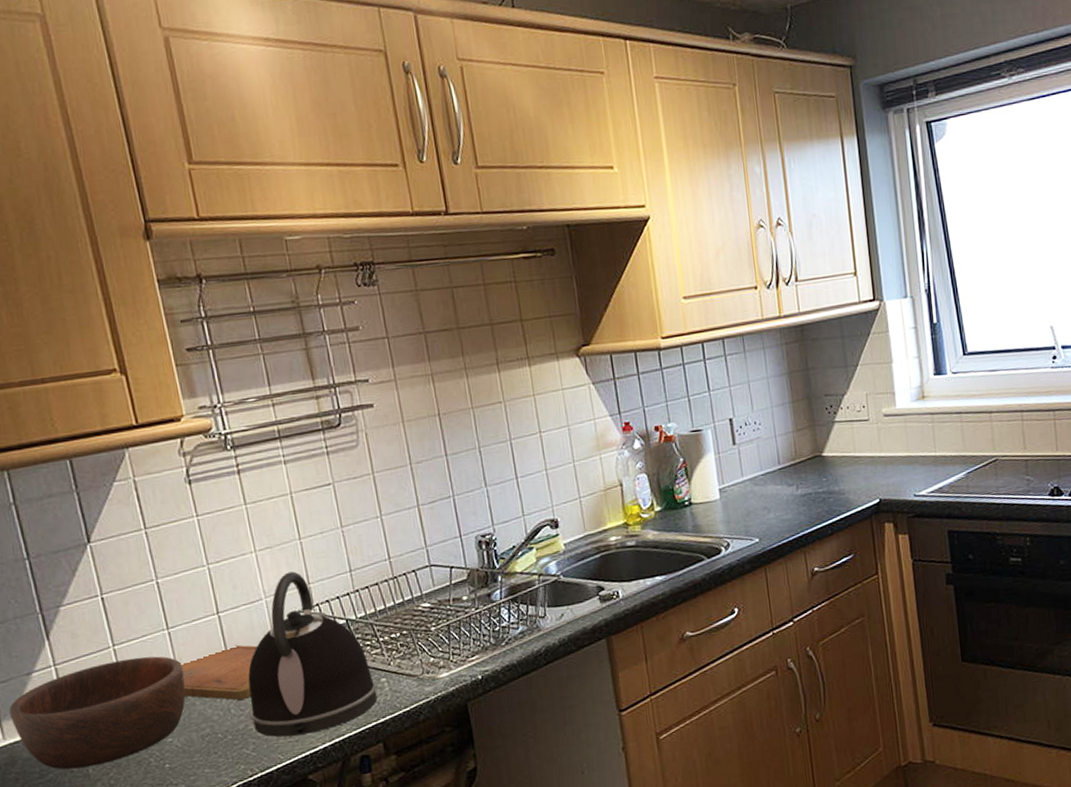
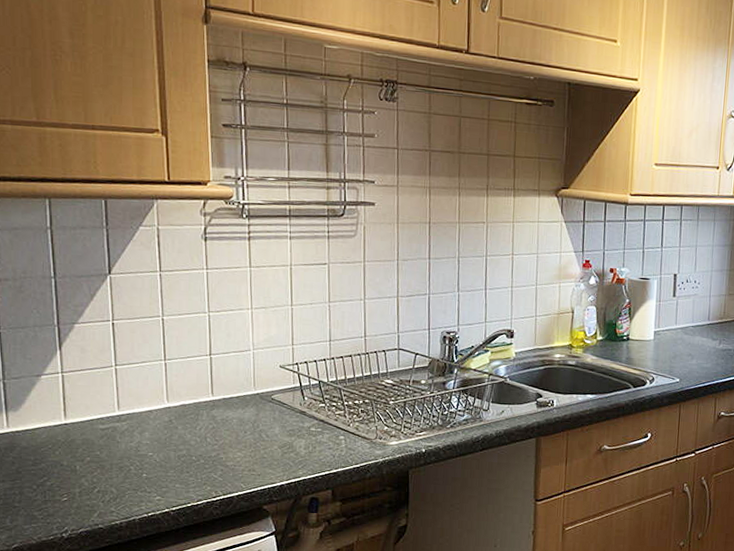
wooden bowl: present [8,656,186,770] -> none [15,378,172,464]
cutting board: present [178,644,257,700] -> none [169,384,239,432]
kettle: present [248,571,378,737] -> none [222,331,335,471]

